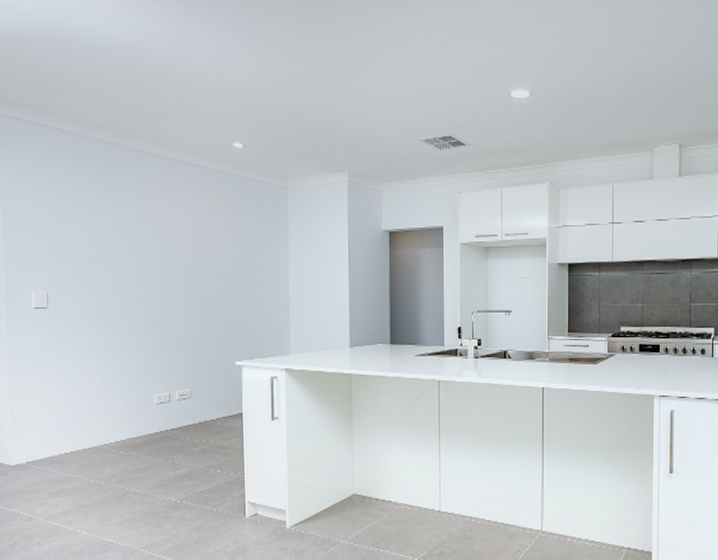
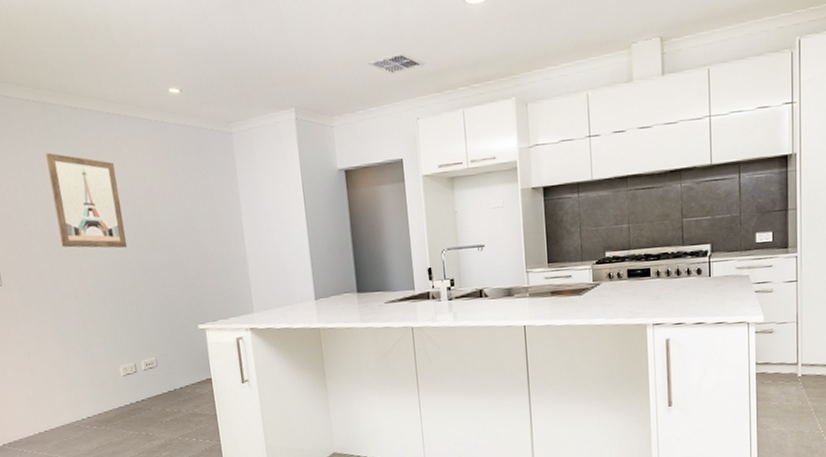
wall art: none [108,189,176,284] -> present [46,152,128,248]

